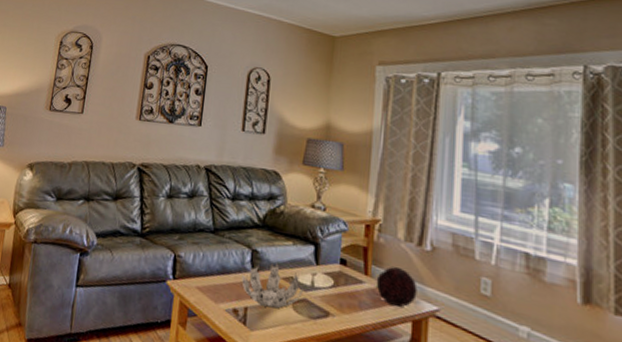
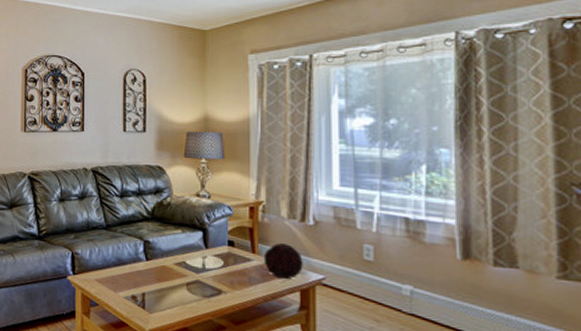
decorative bowl: present [241,263,305,308] -> none [137,250,197,292]

